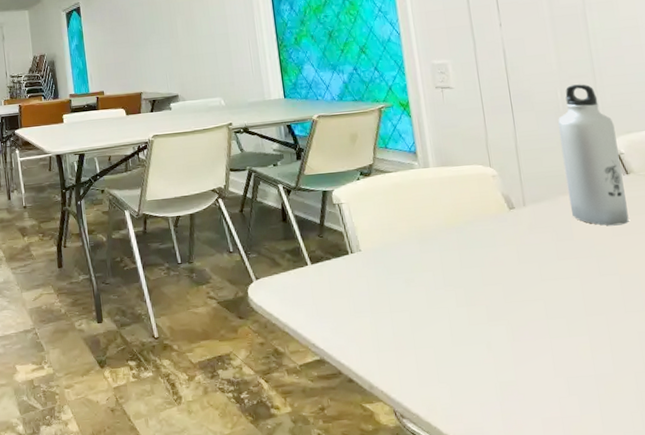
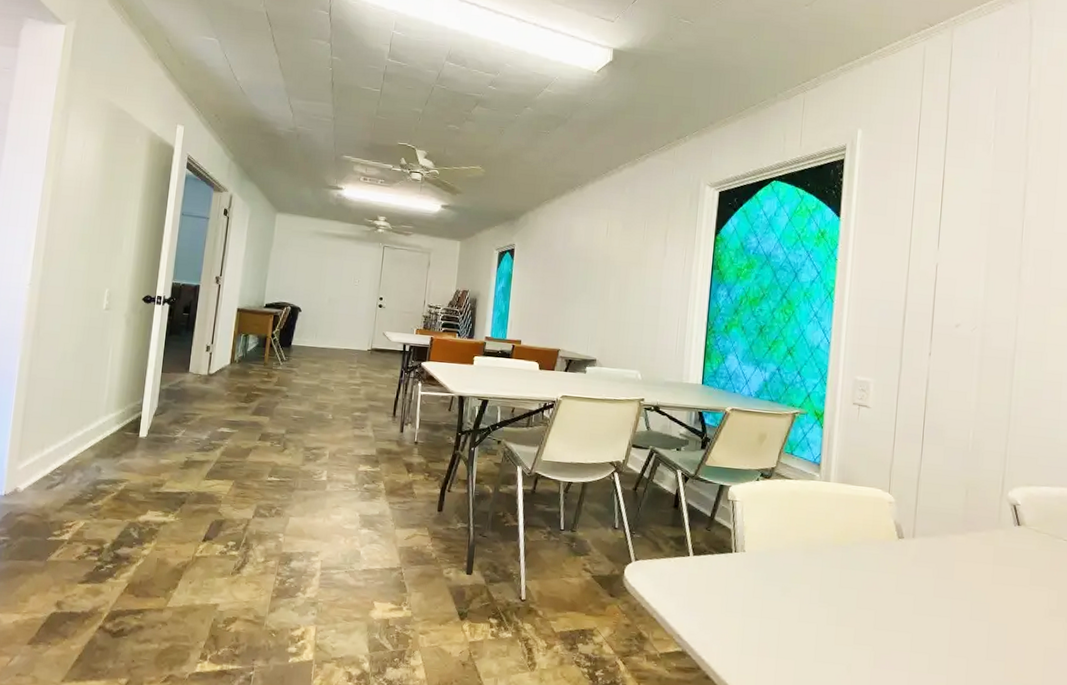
water bottle: present [557,84,629,226] -> none [956,427,1017,574]

